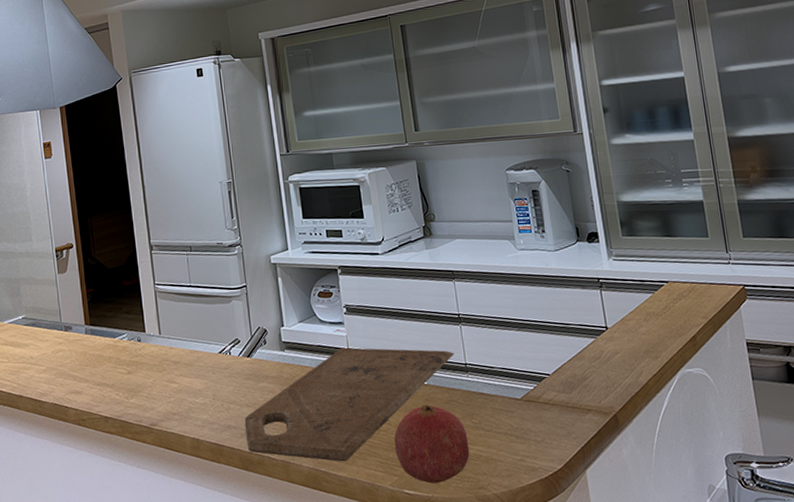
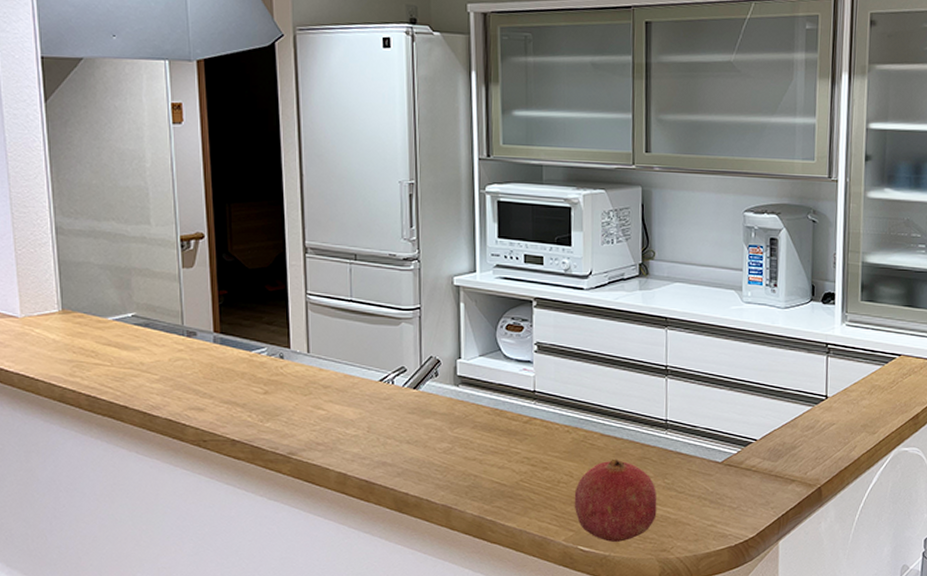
cutting board: present [244,347,455,462] -> none [402,389,656,512]

